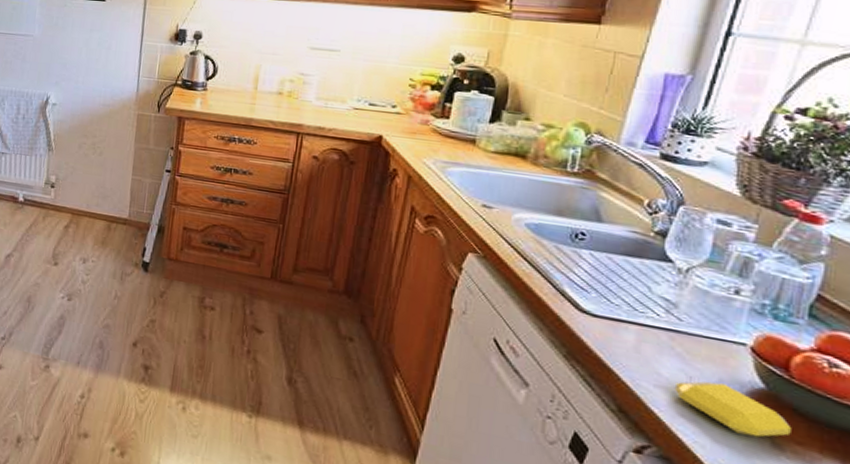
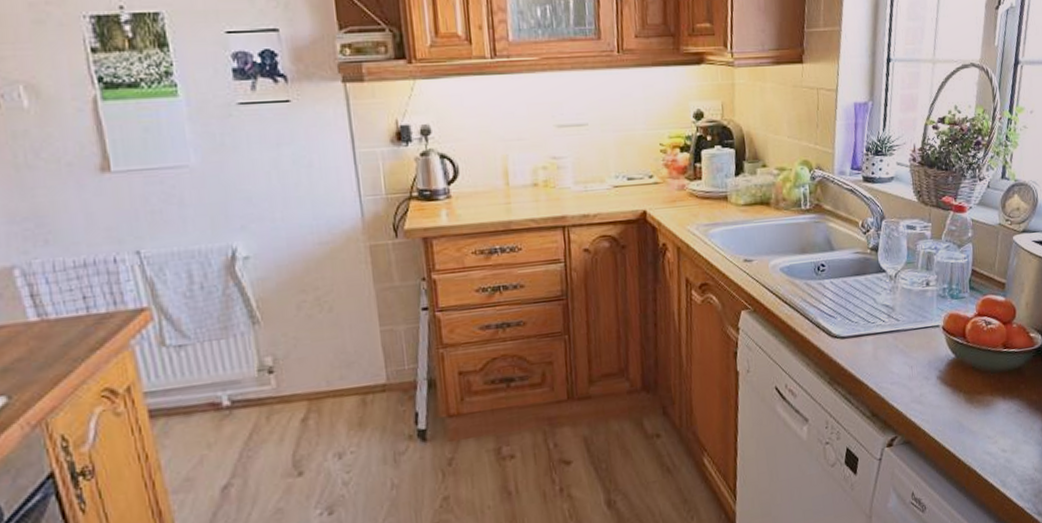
soap bar: present [675,381,792,437] -> none [904,364,974,401]

